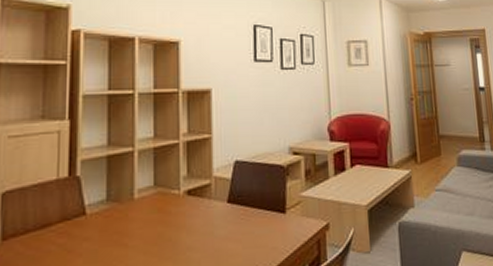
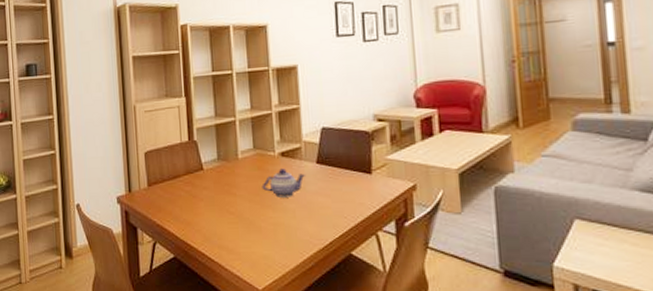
teapot: none [161,210,215,247] -> present [262,168,306,198]

